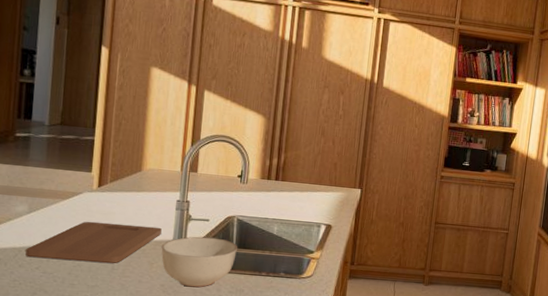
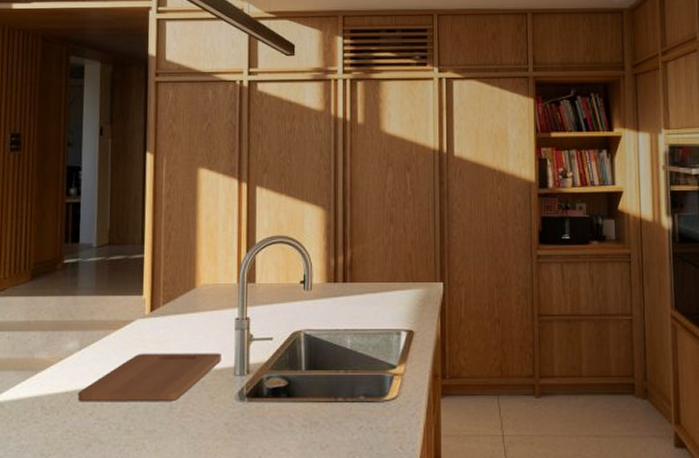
bowl: present [161,236,238,288] -> none [222,359,308,423]

